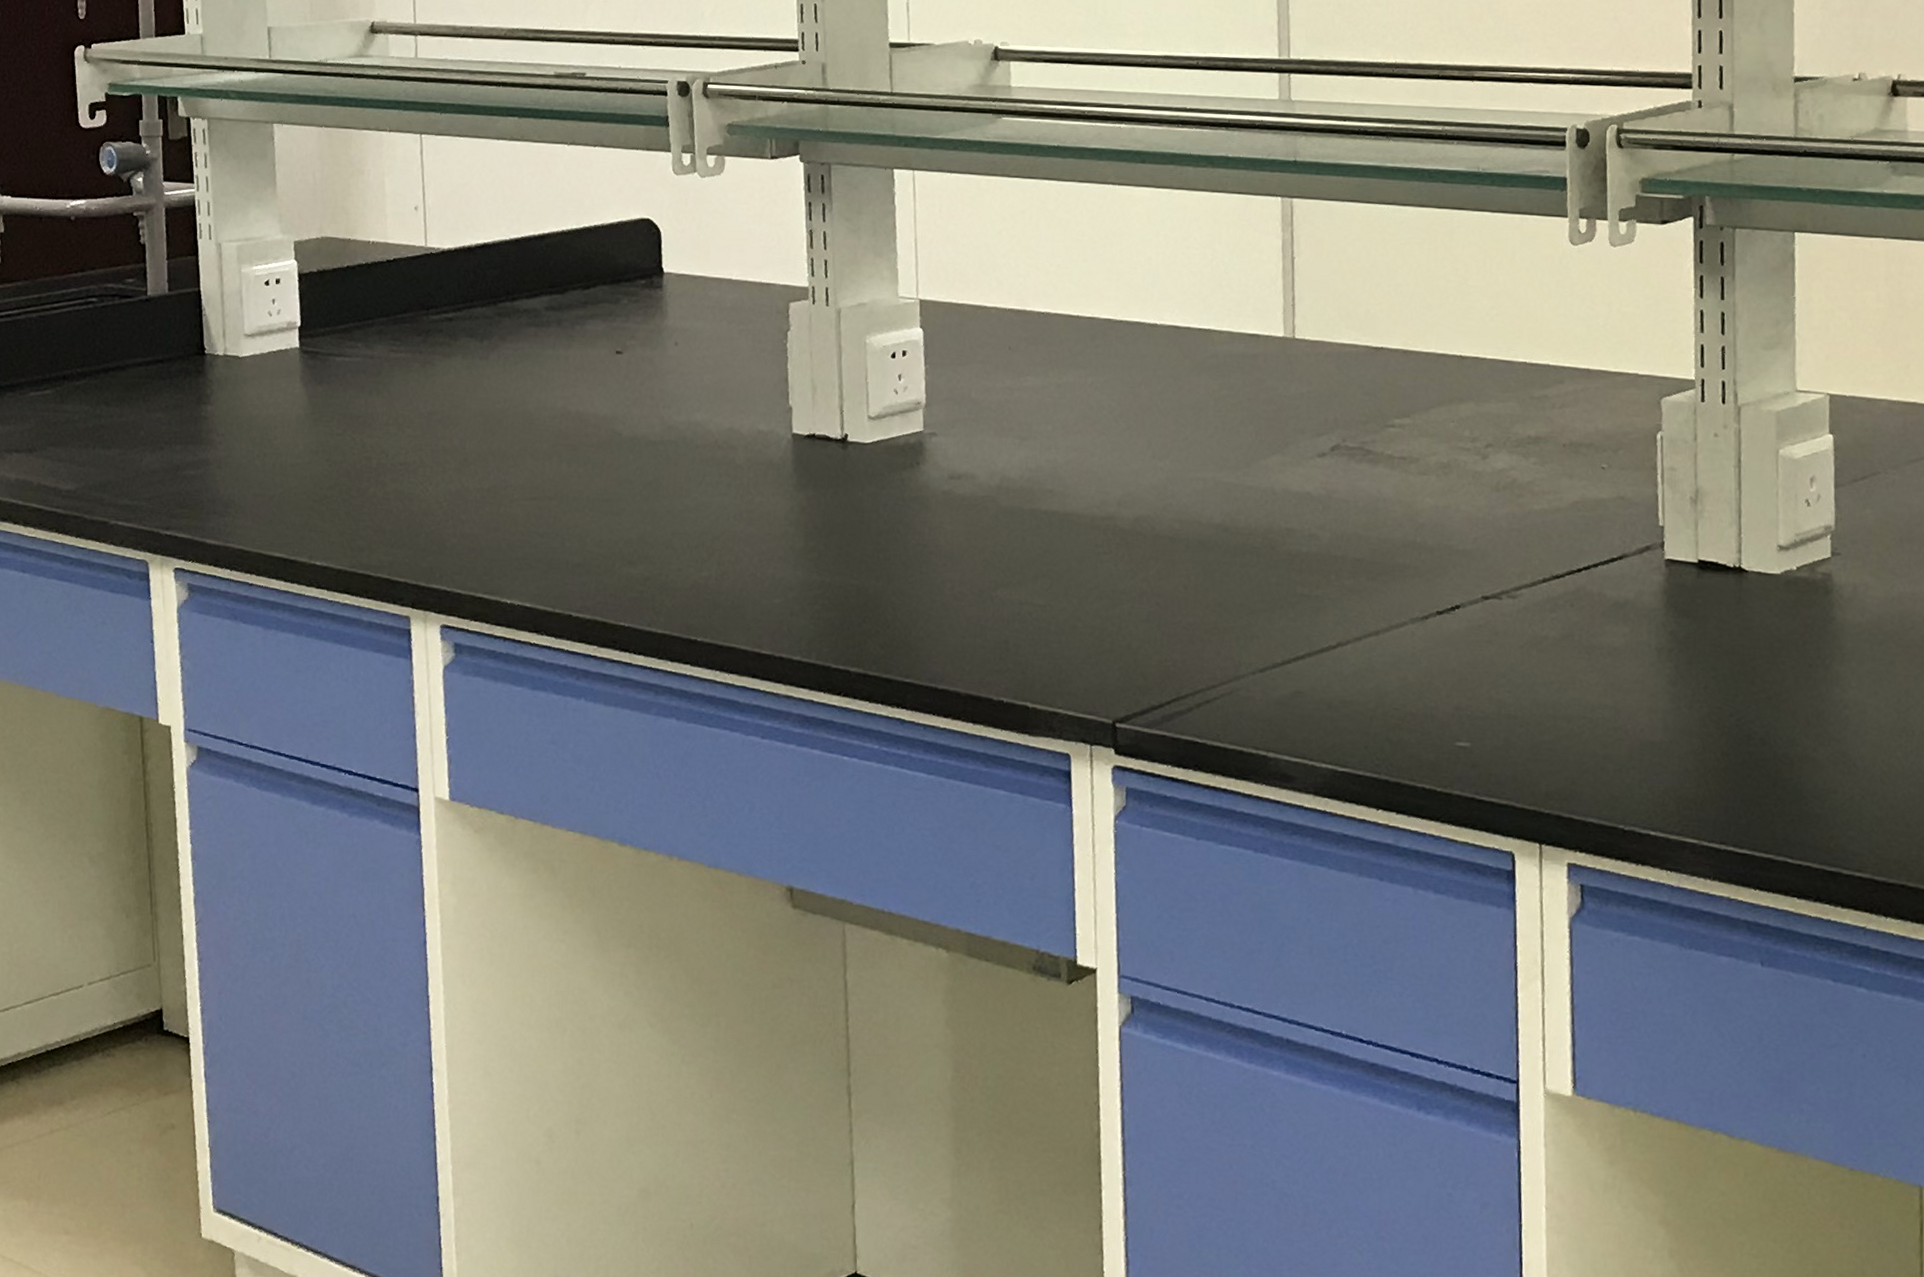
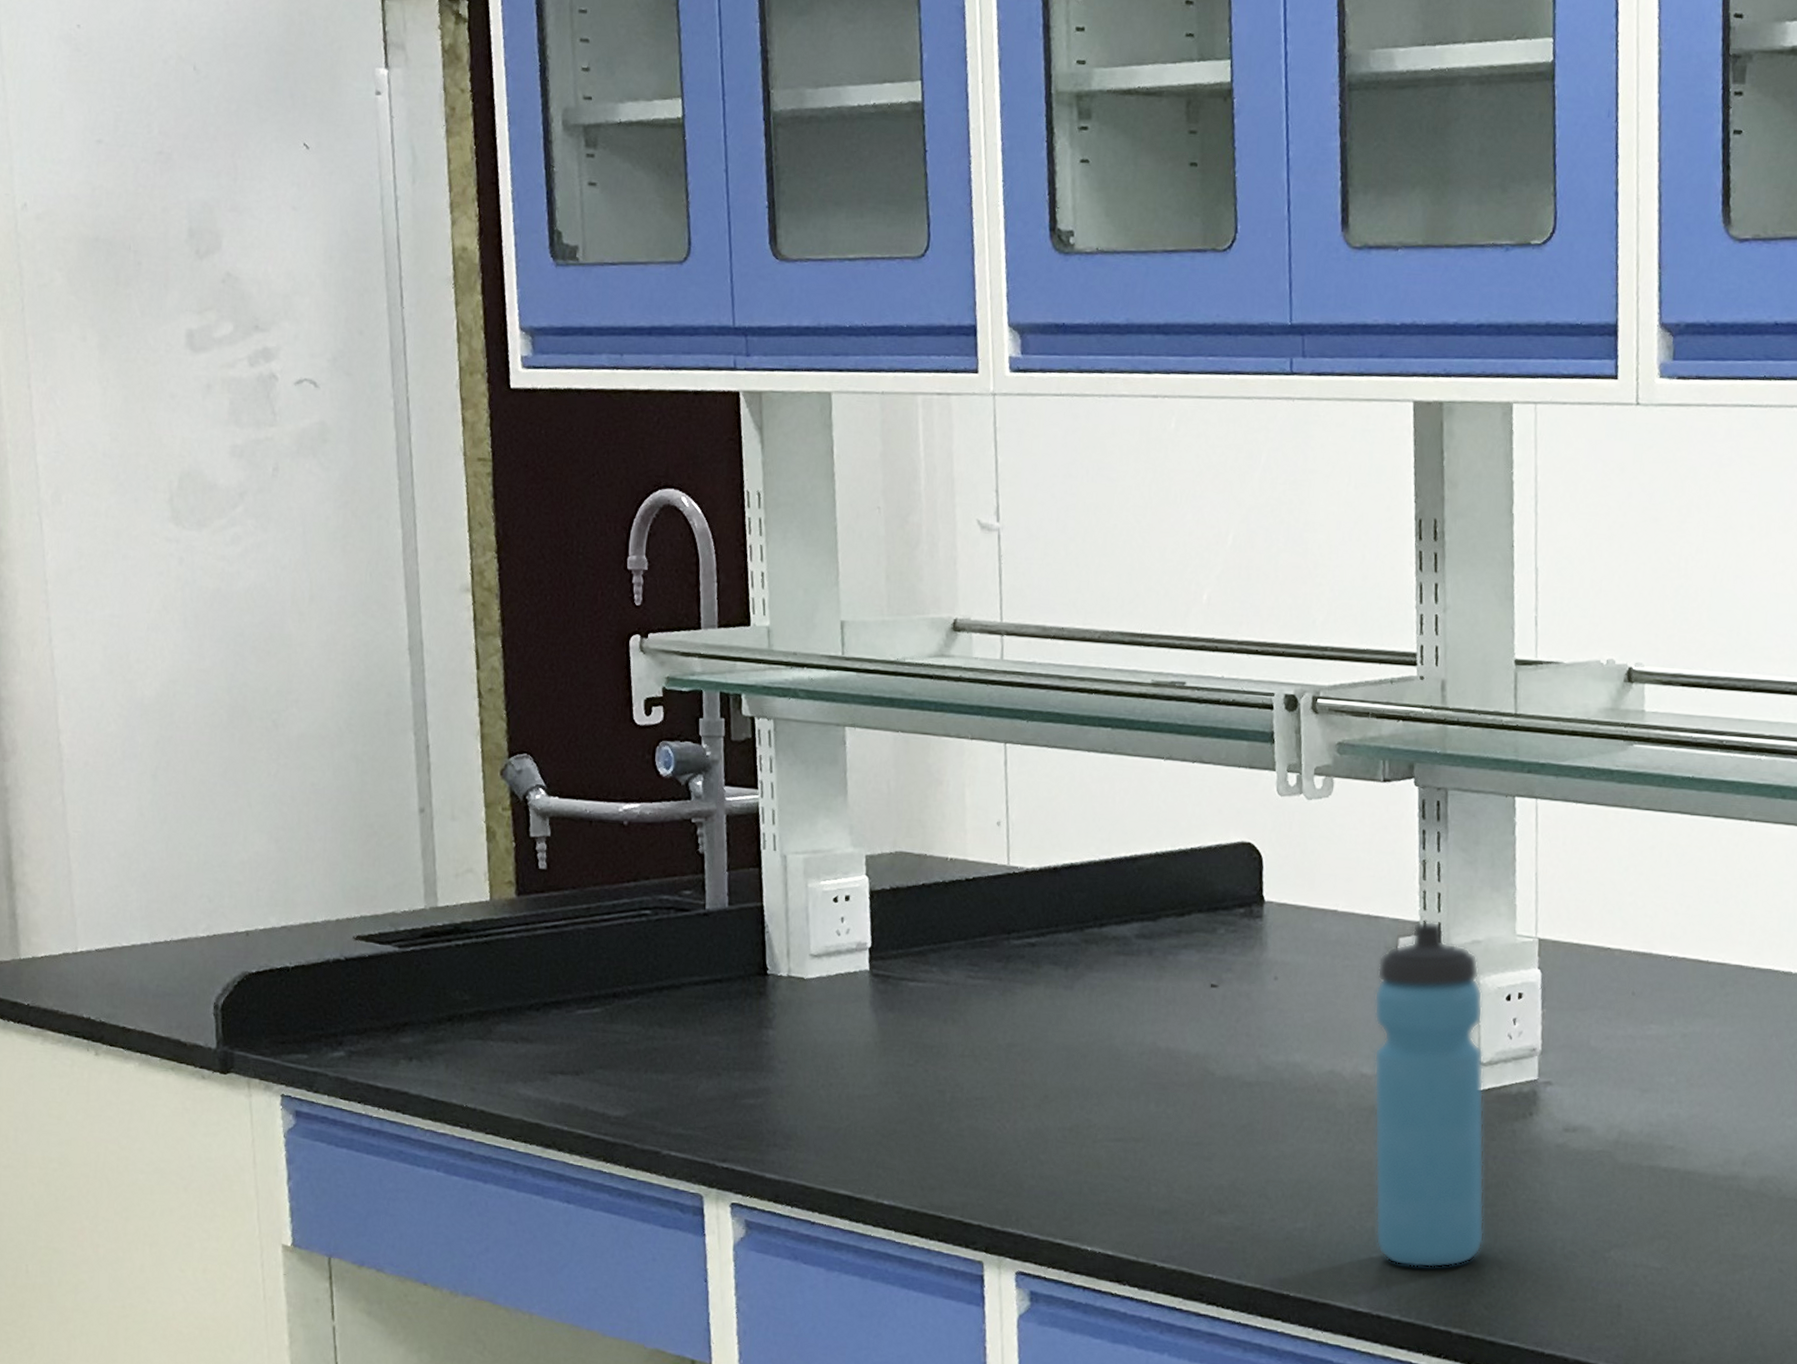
water bottle: none [768,286,878,611] -> present [1374,921,1485,1269]

